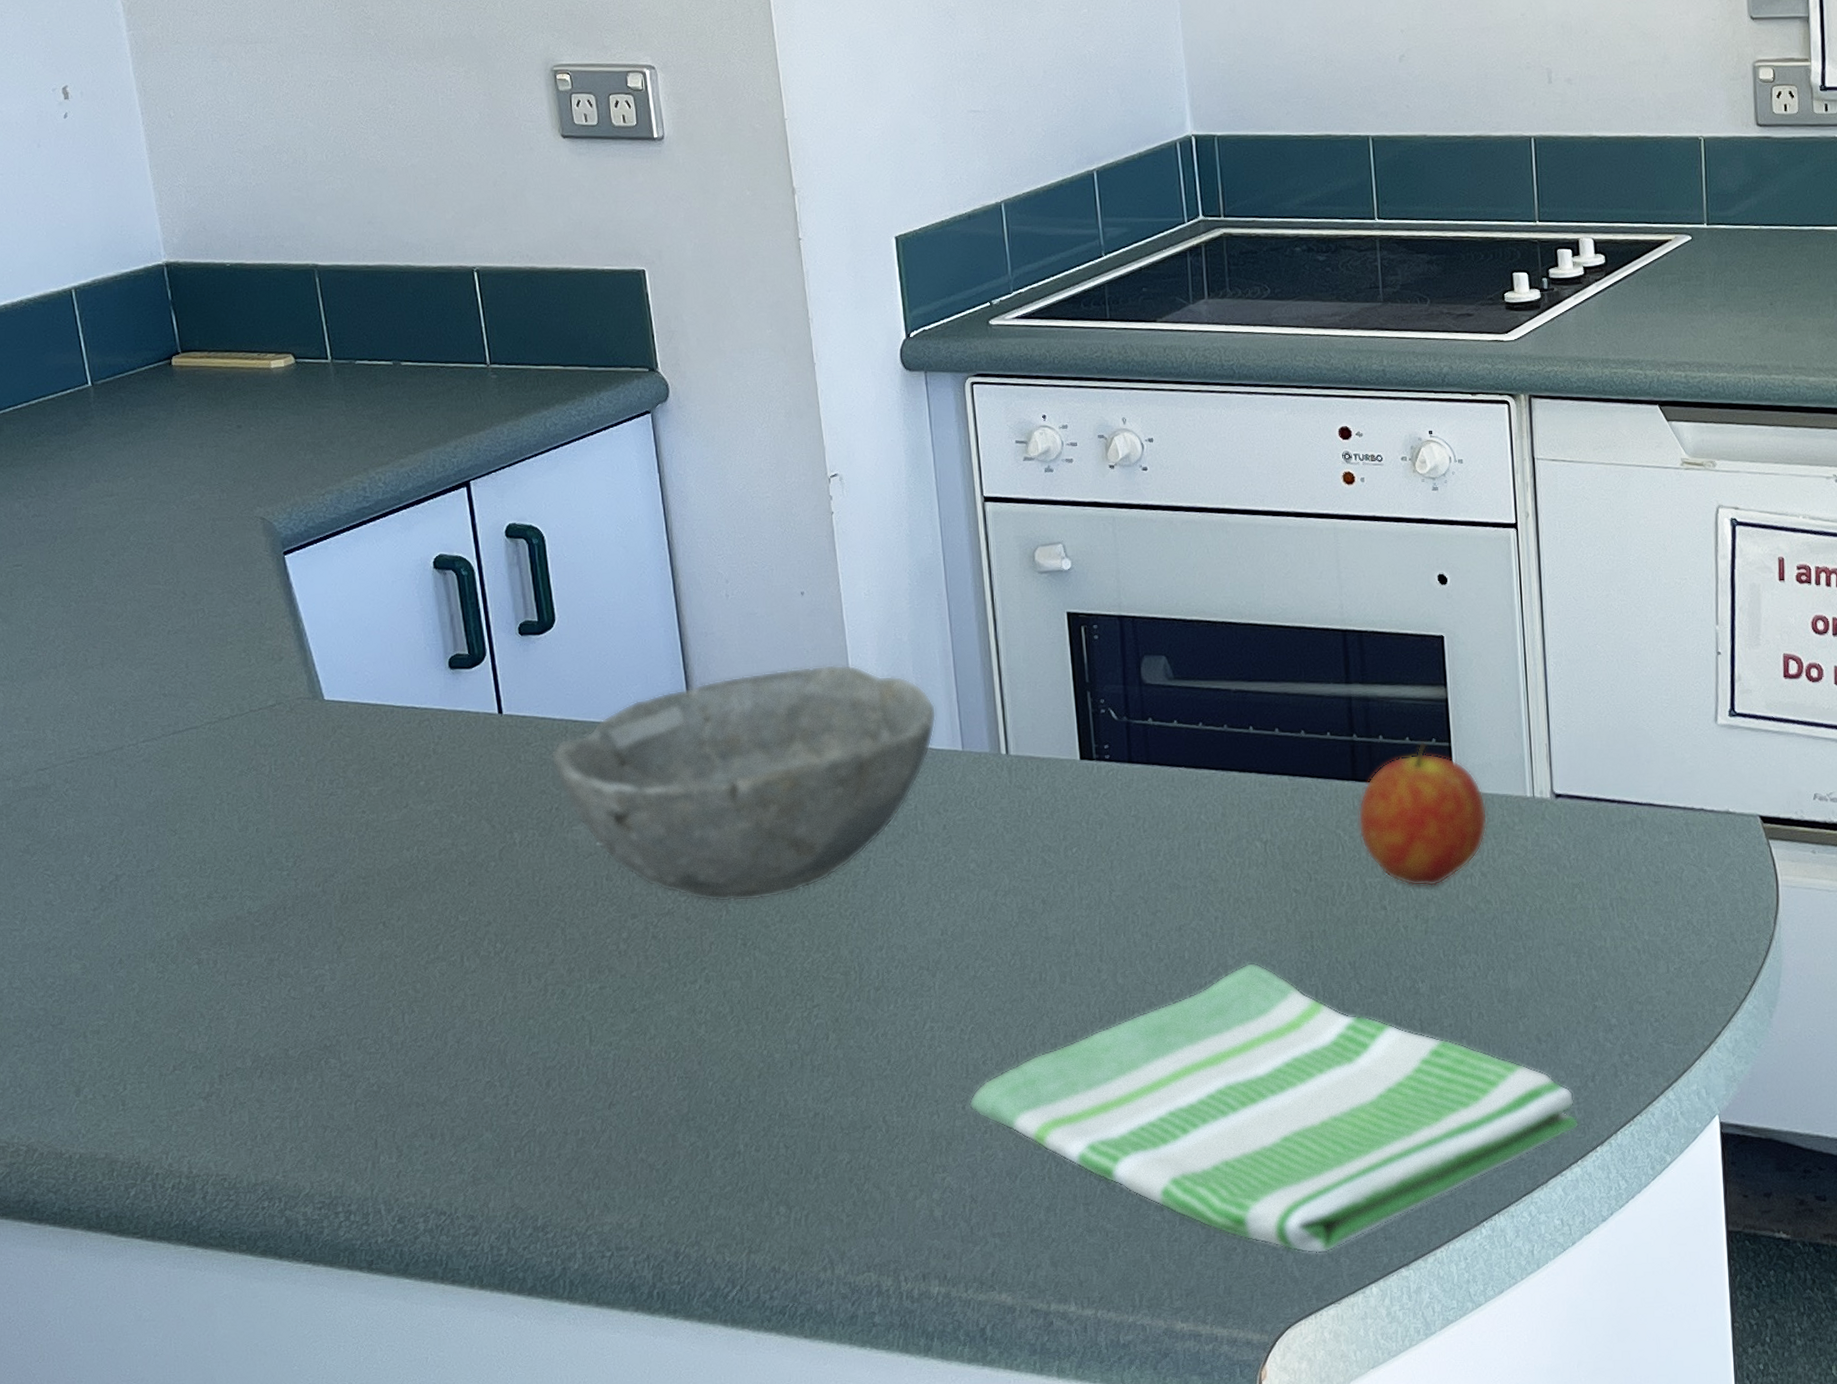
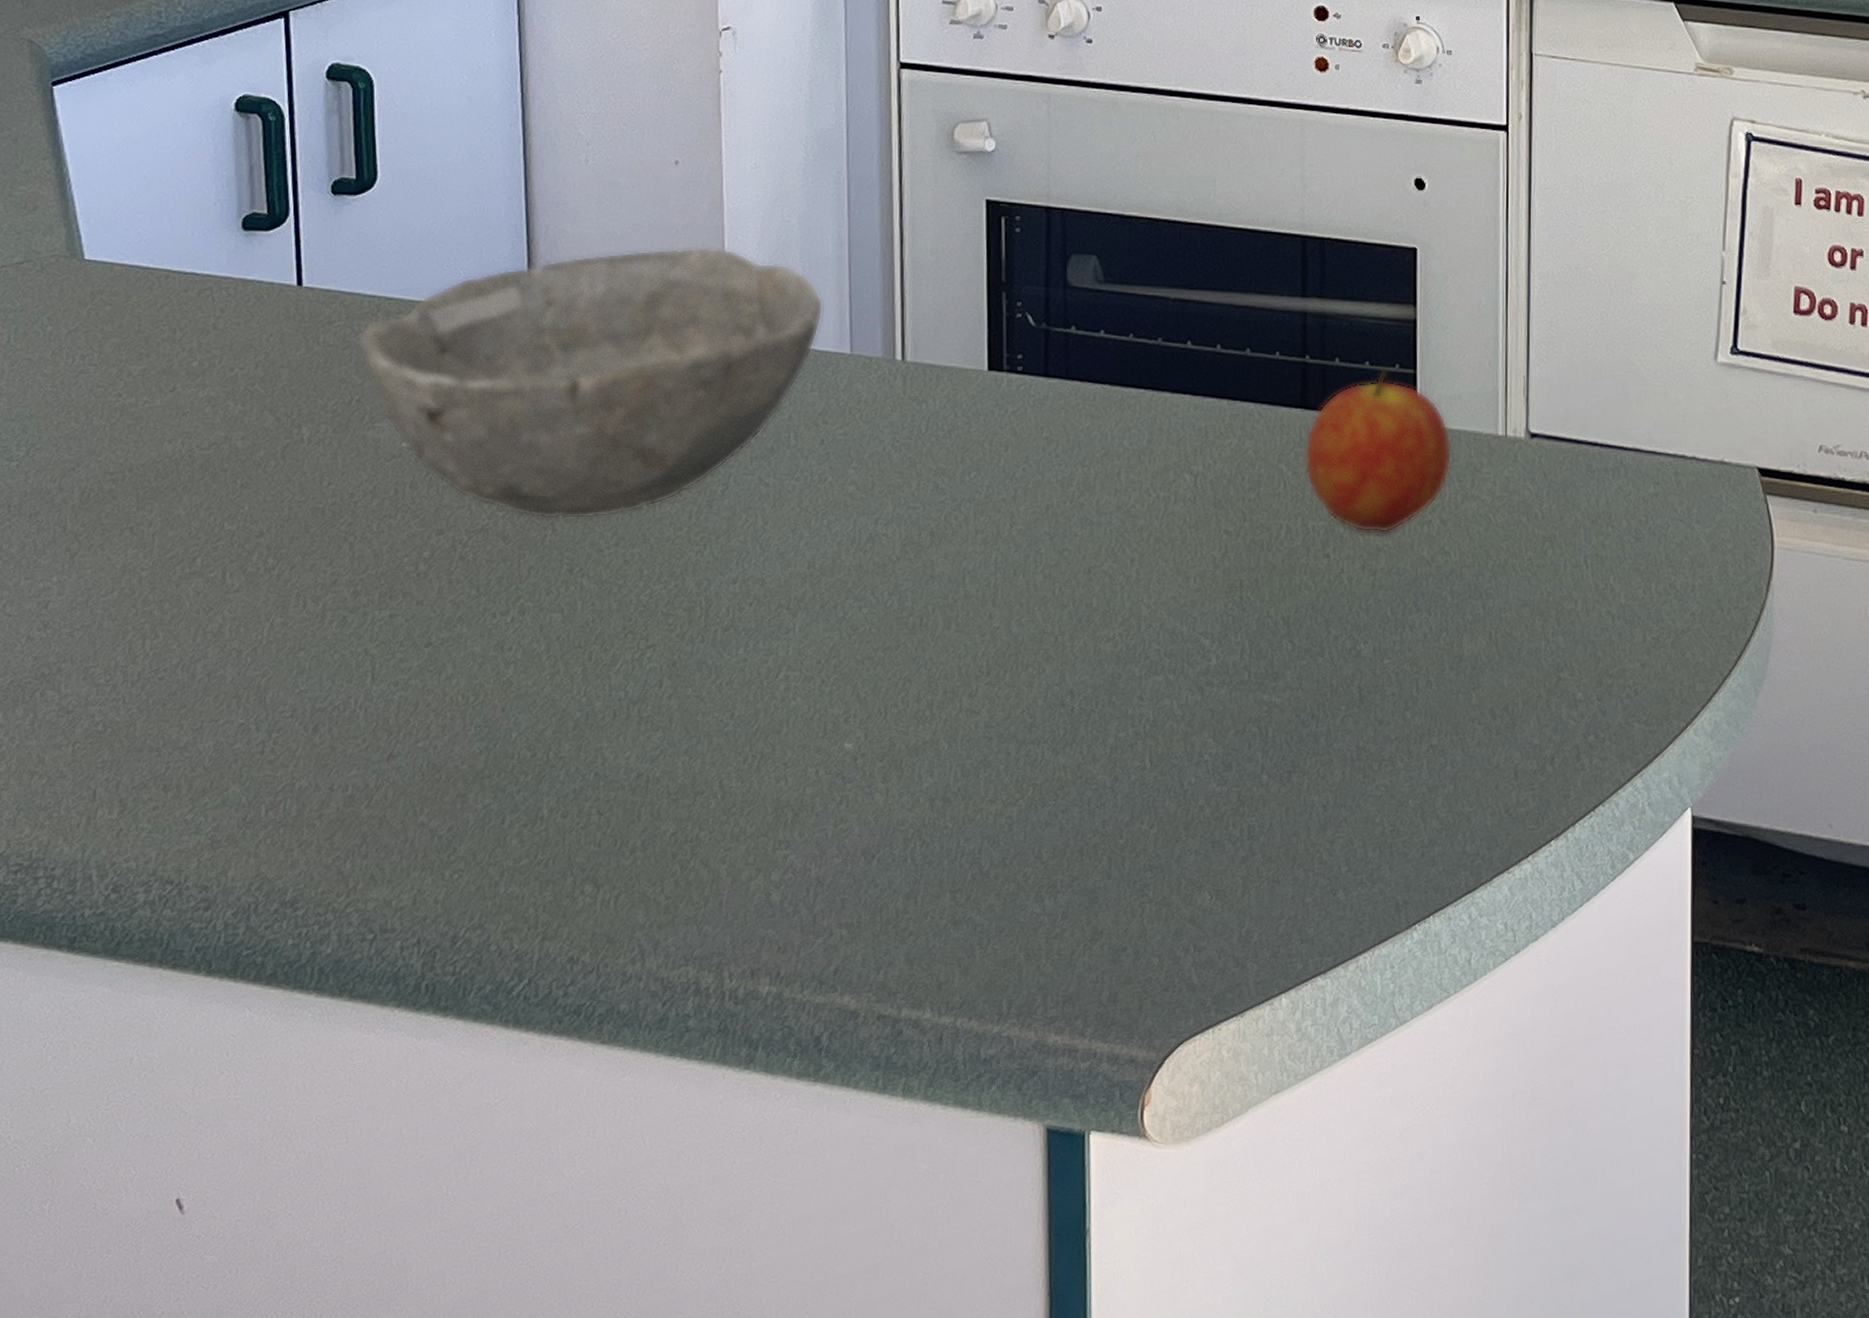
dish towel: present [969,962,1580,1254] -> none [824,613,1533,957]

